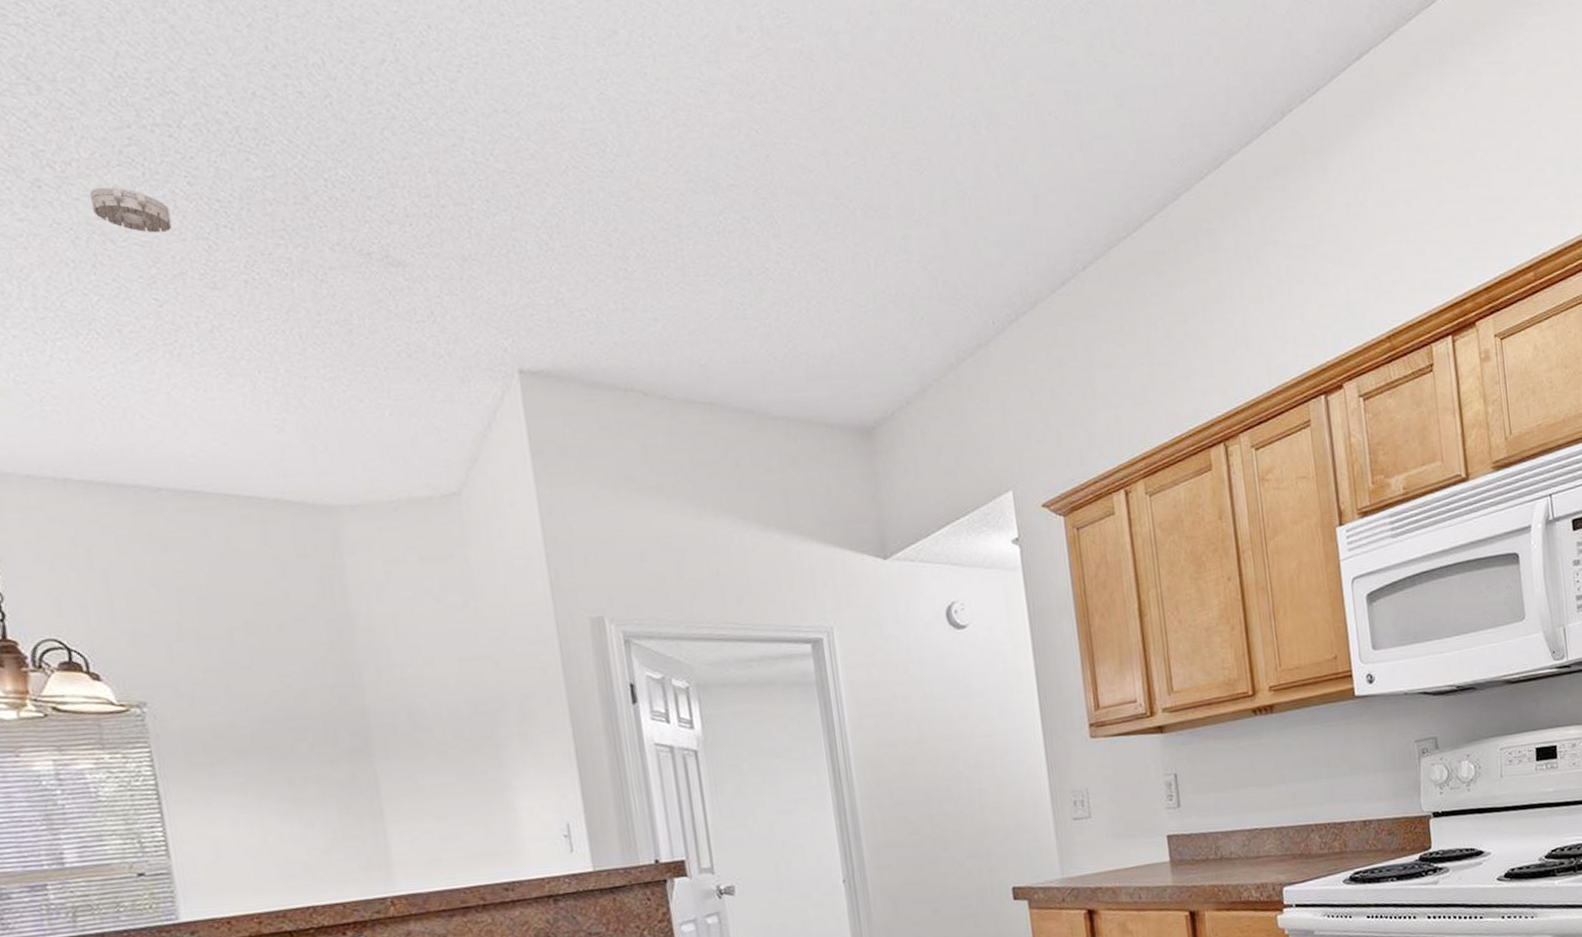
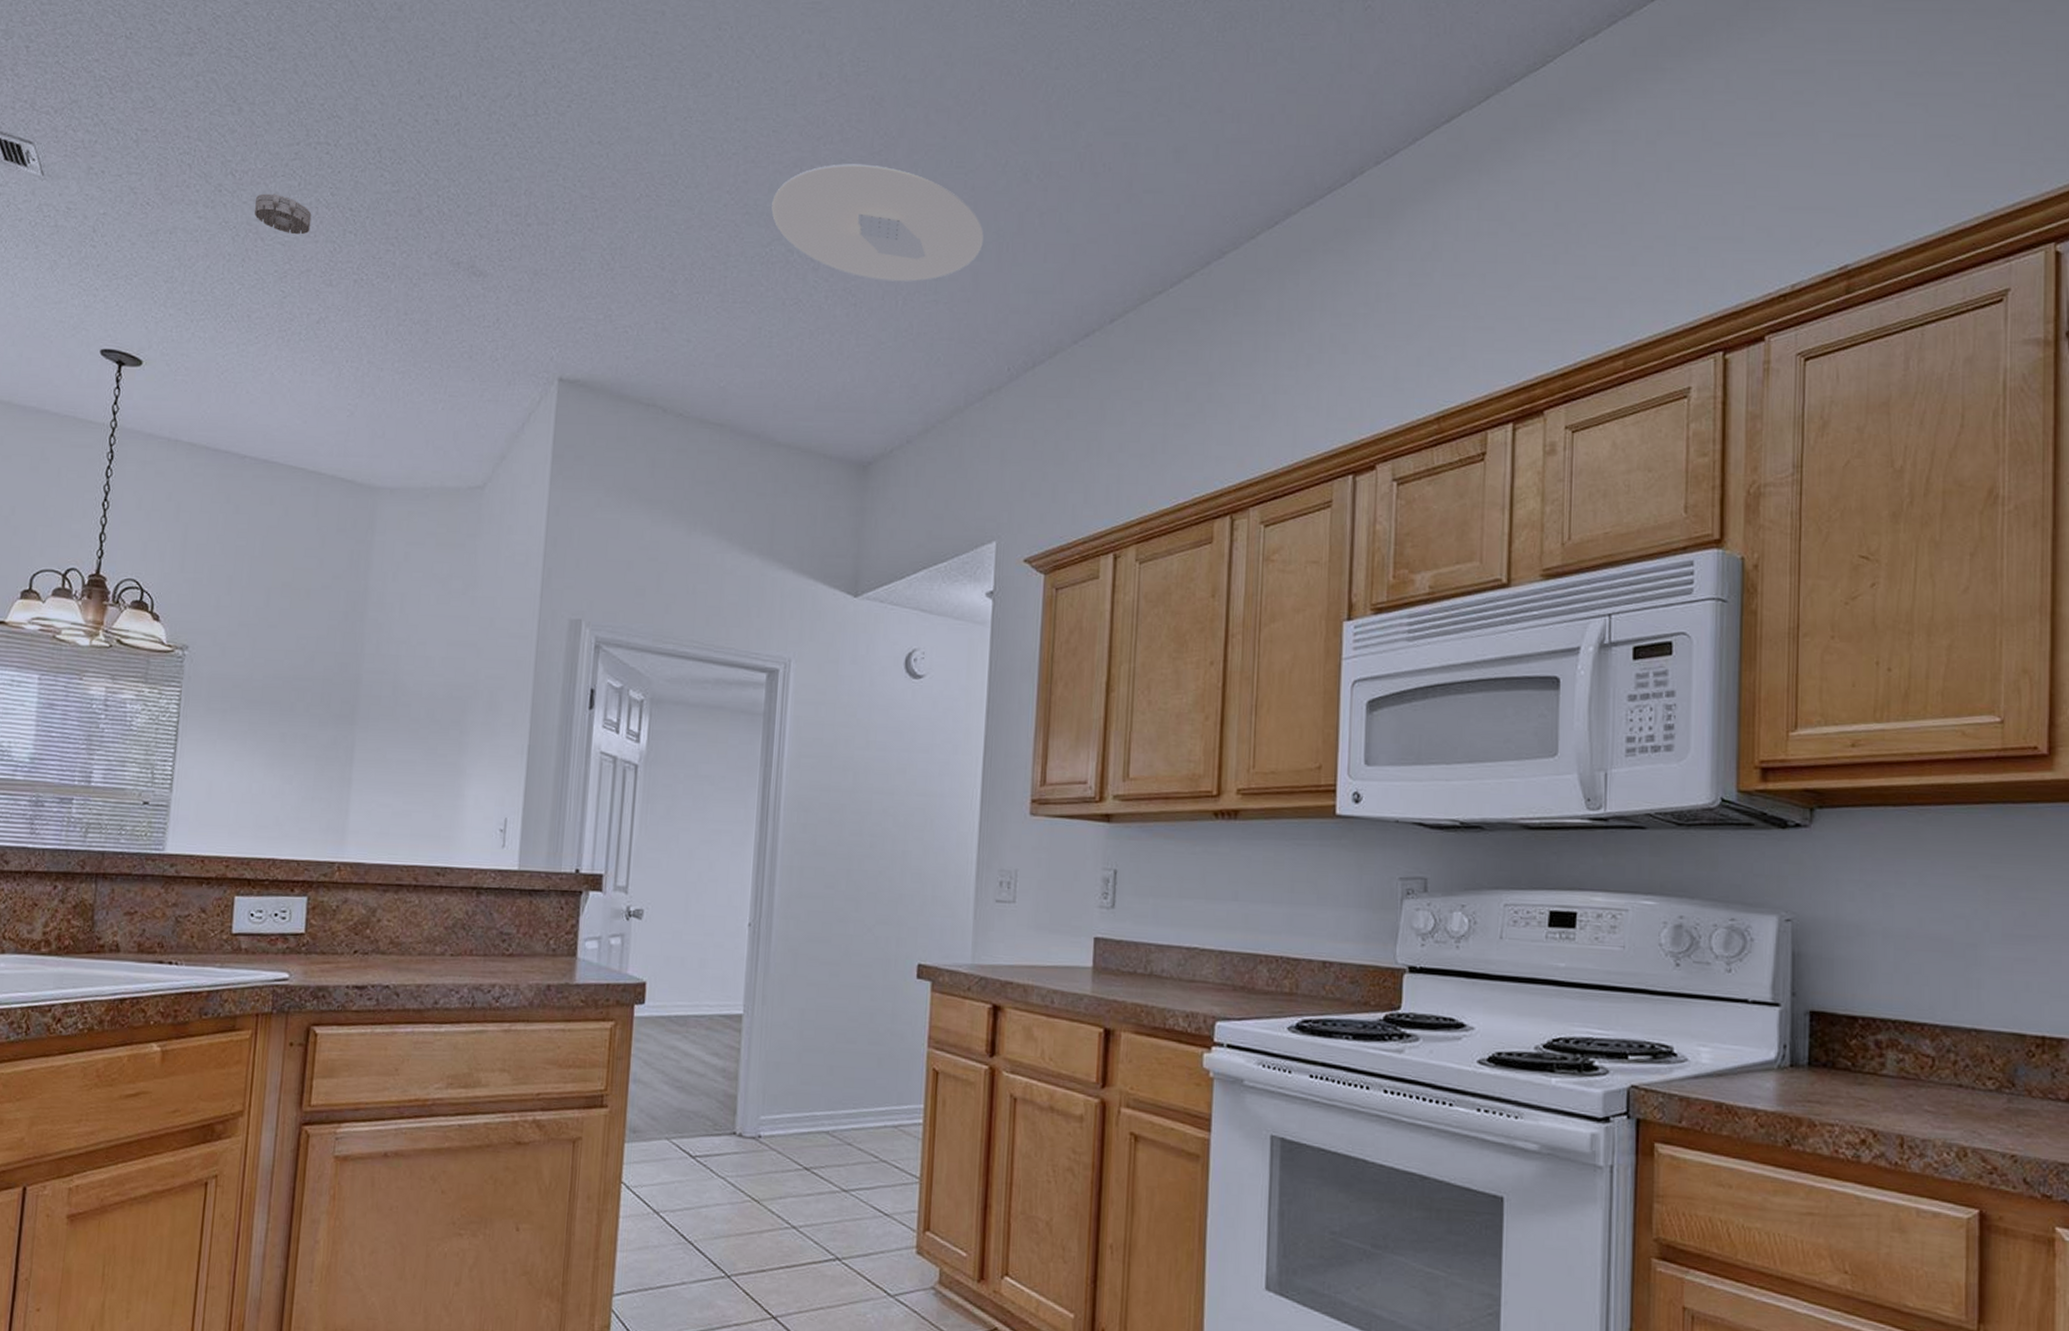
ceiling light: none [715,122,945,244] -> present [771,164,984,282]

